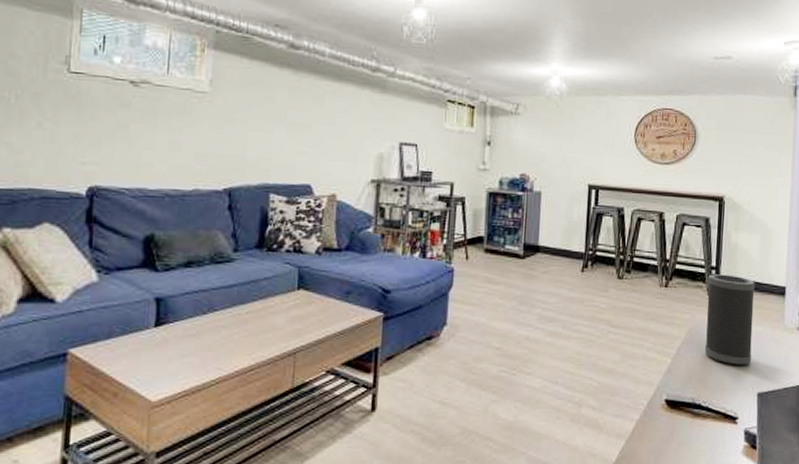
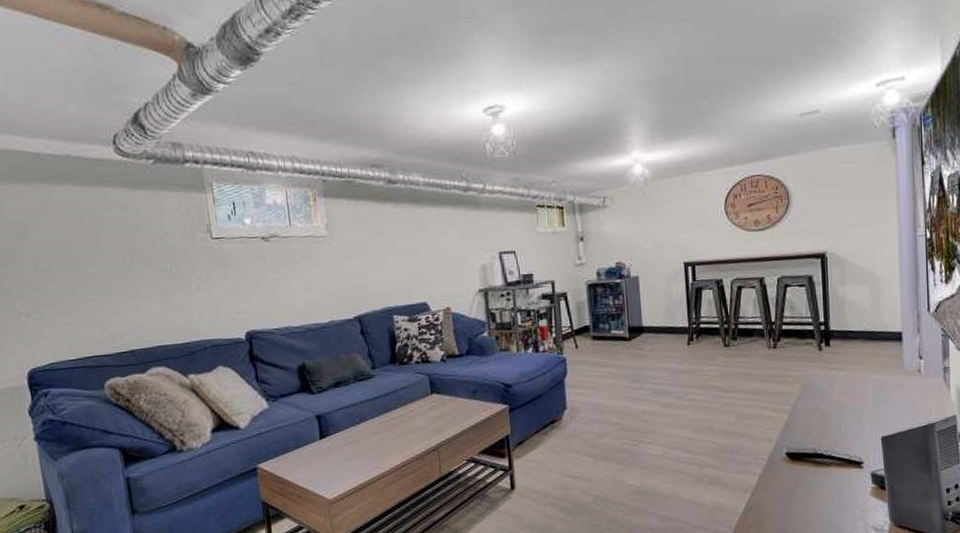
speaker: present [704,274,755,365] -> none [818,328,872,413]

